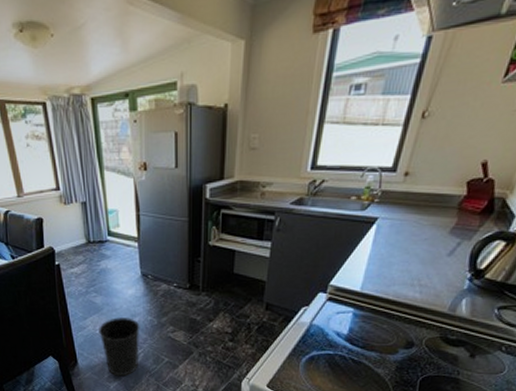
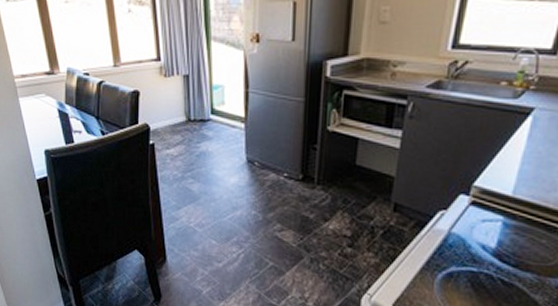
wastebasket: present [99,316,140,376] -> none [193,208,242,280]

